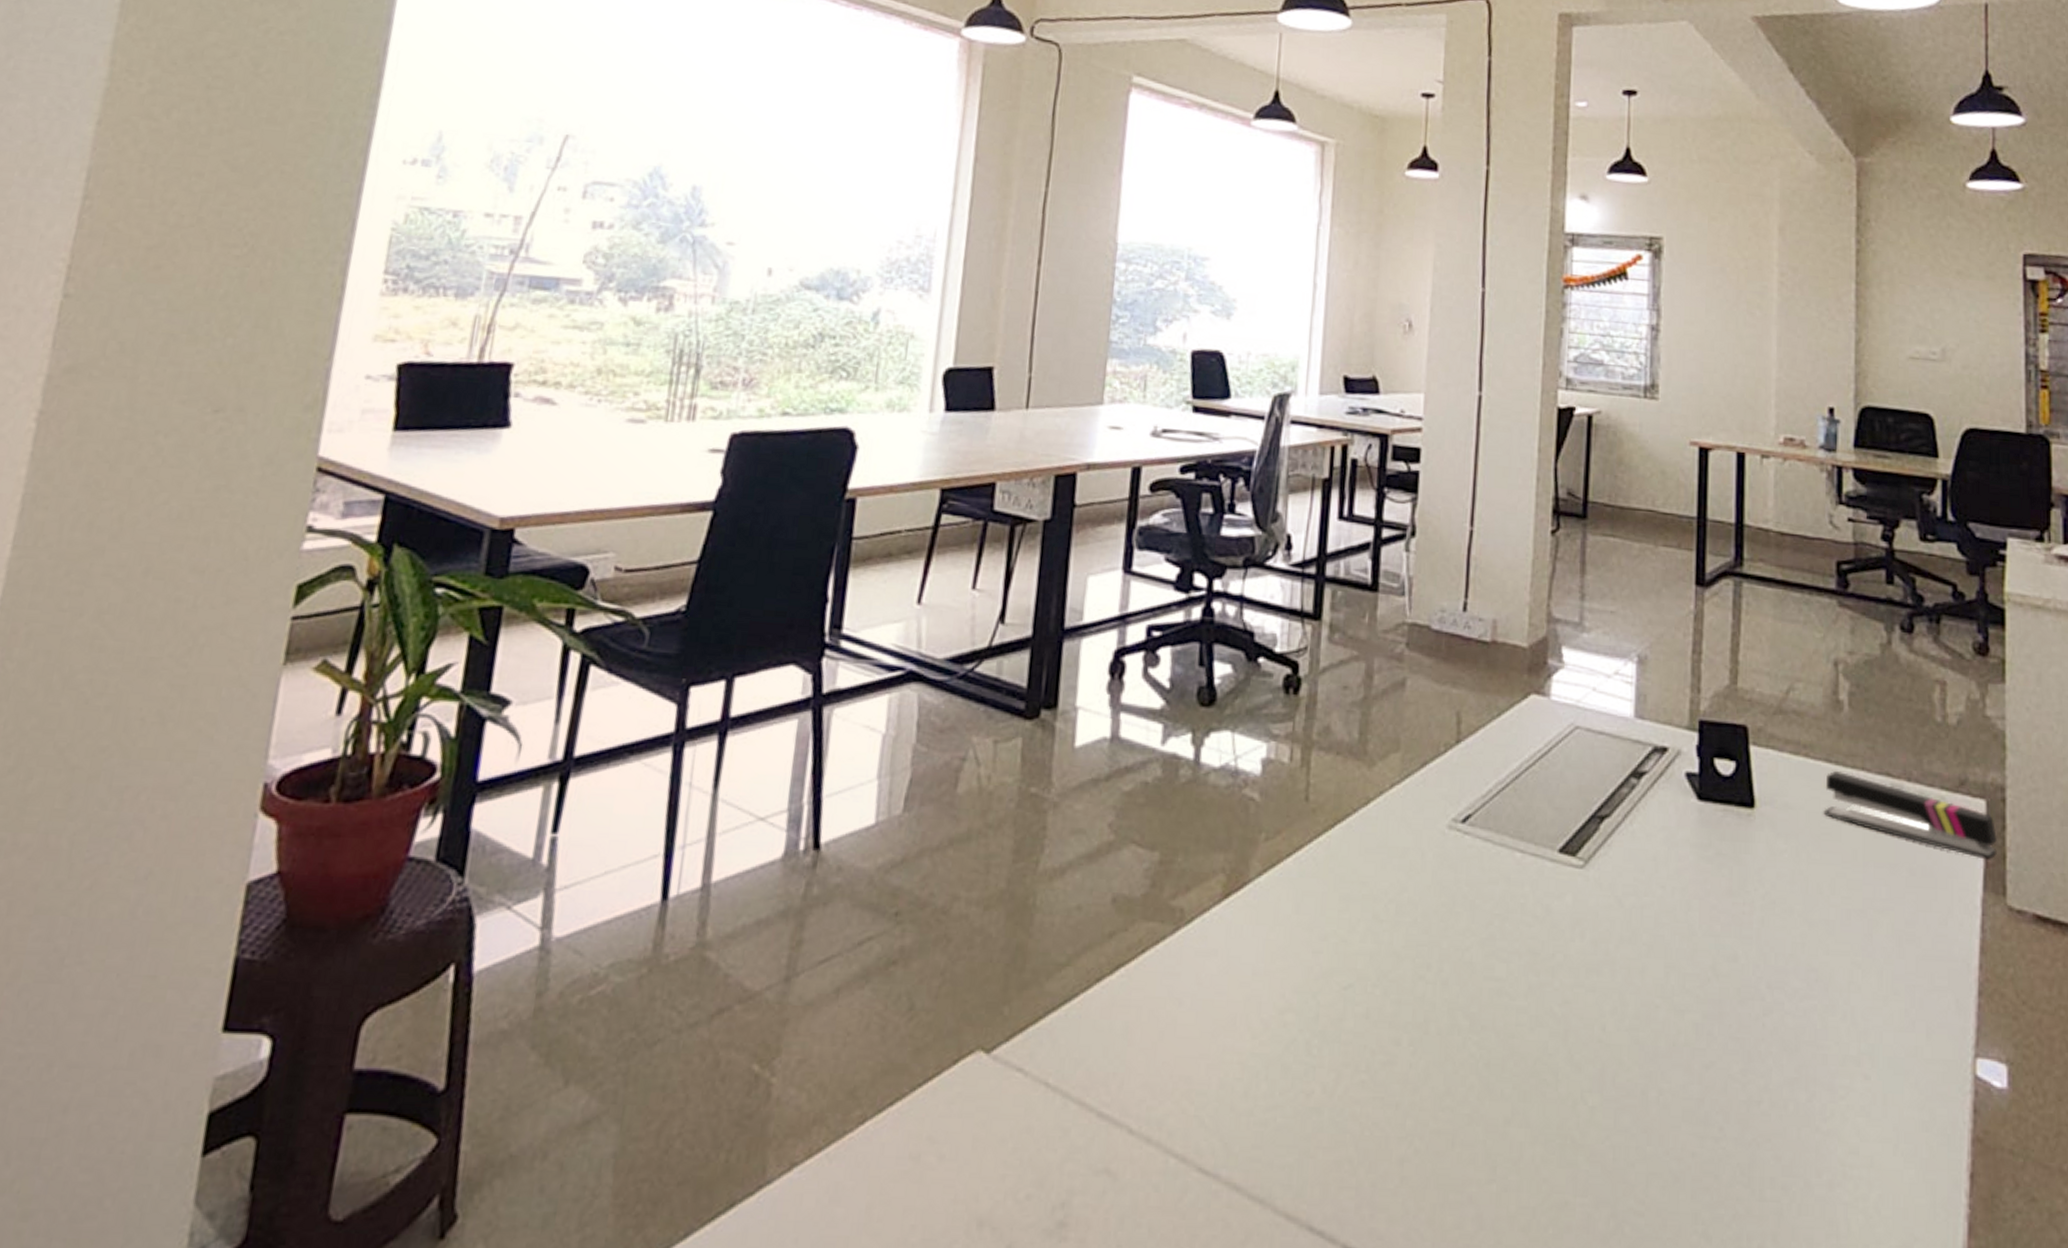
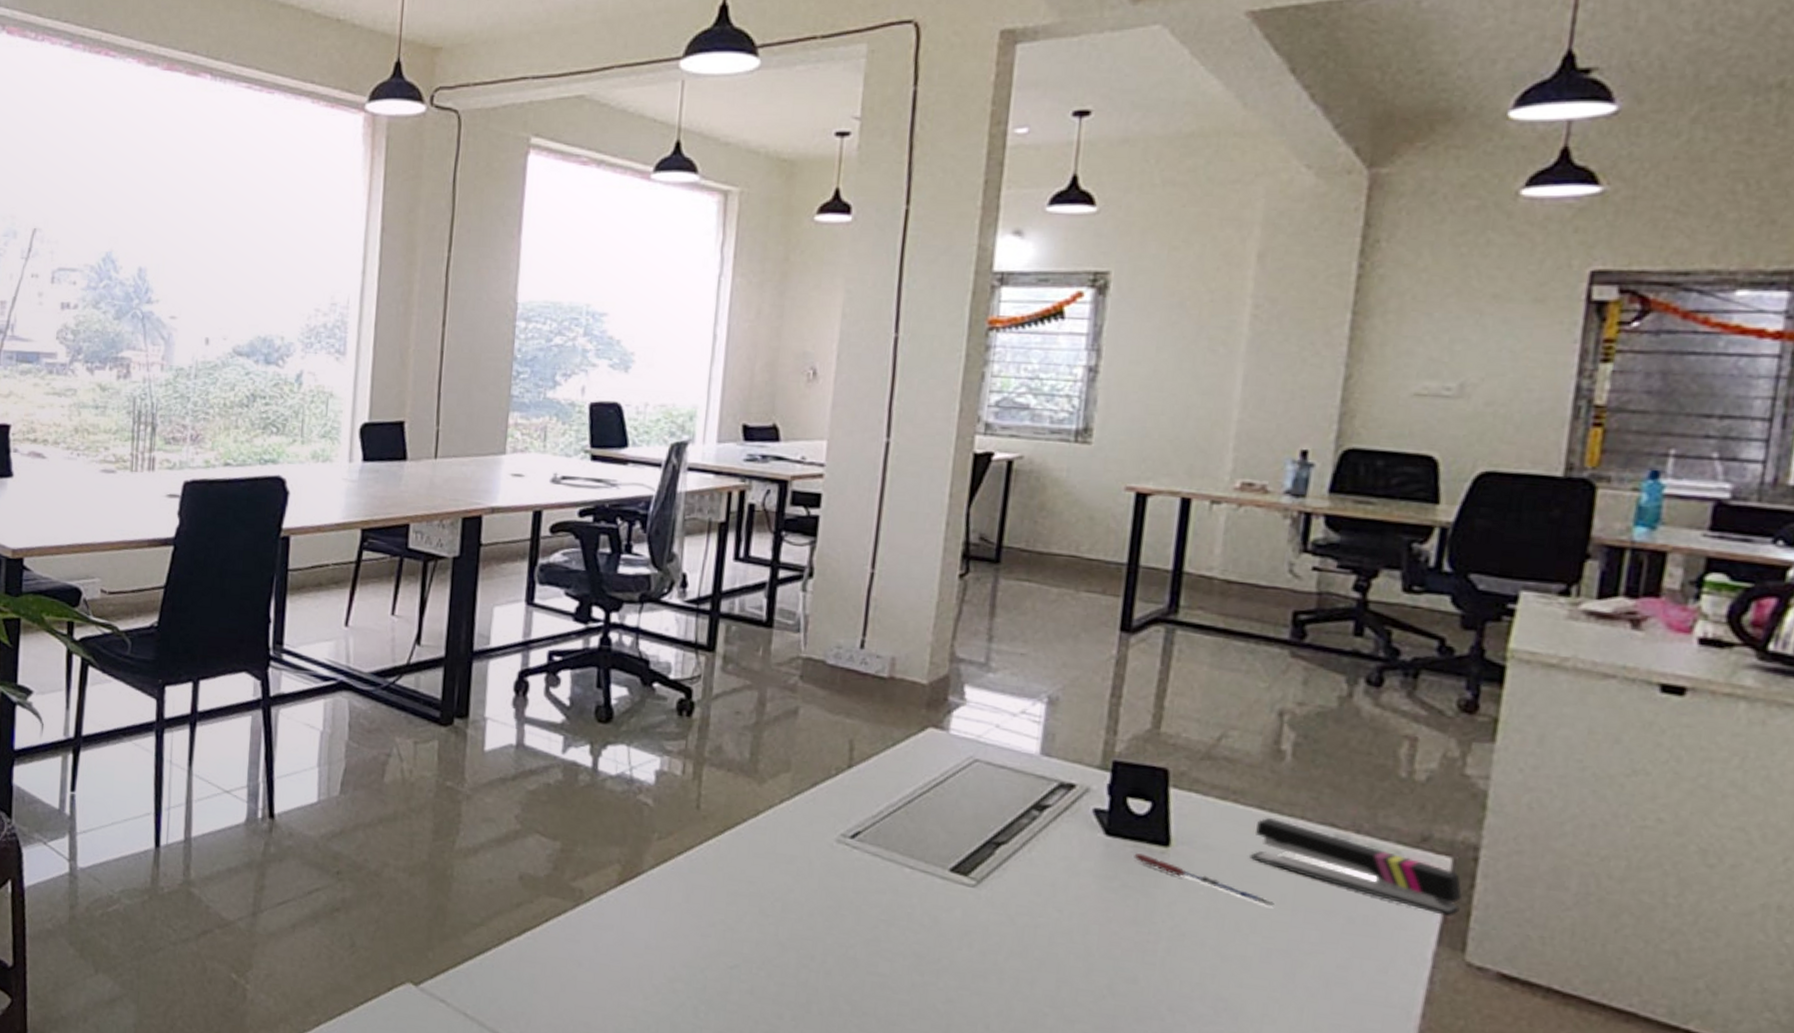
pen: none [1724,818,1848,865] -> present [1134,853,1274,907]

